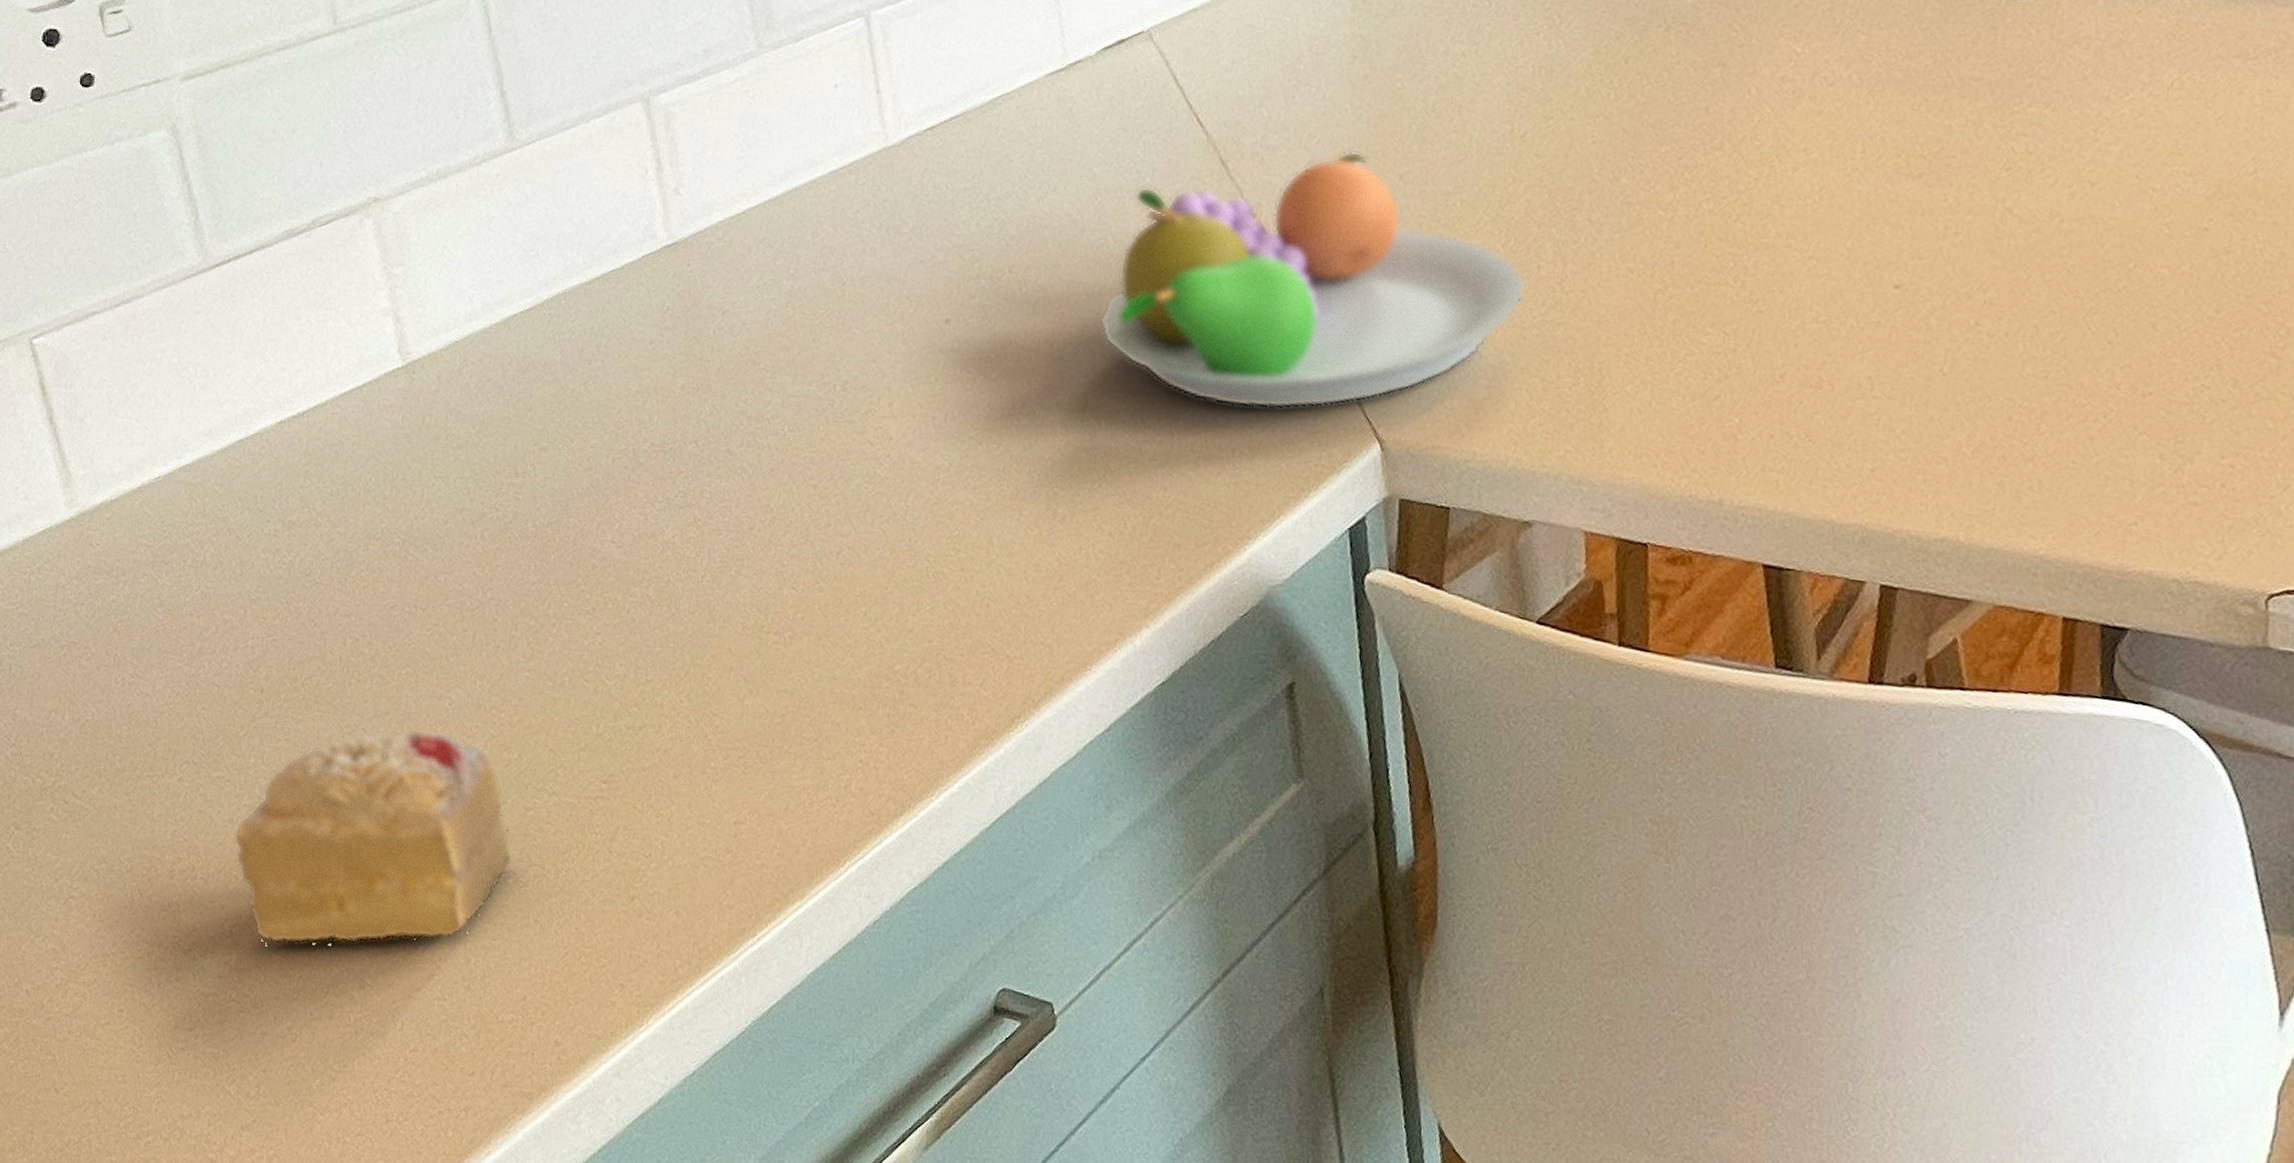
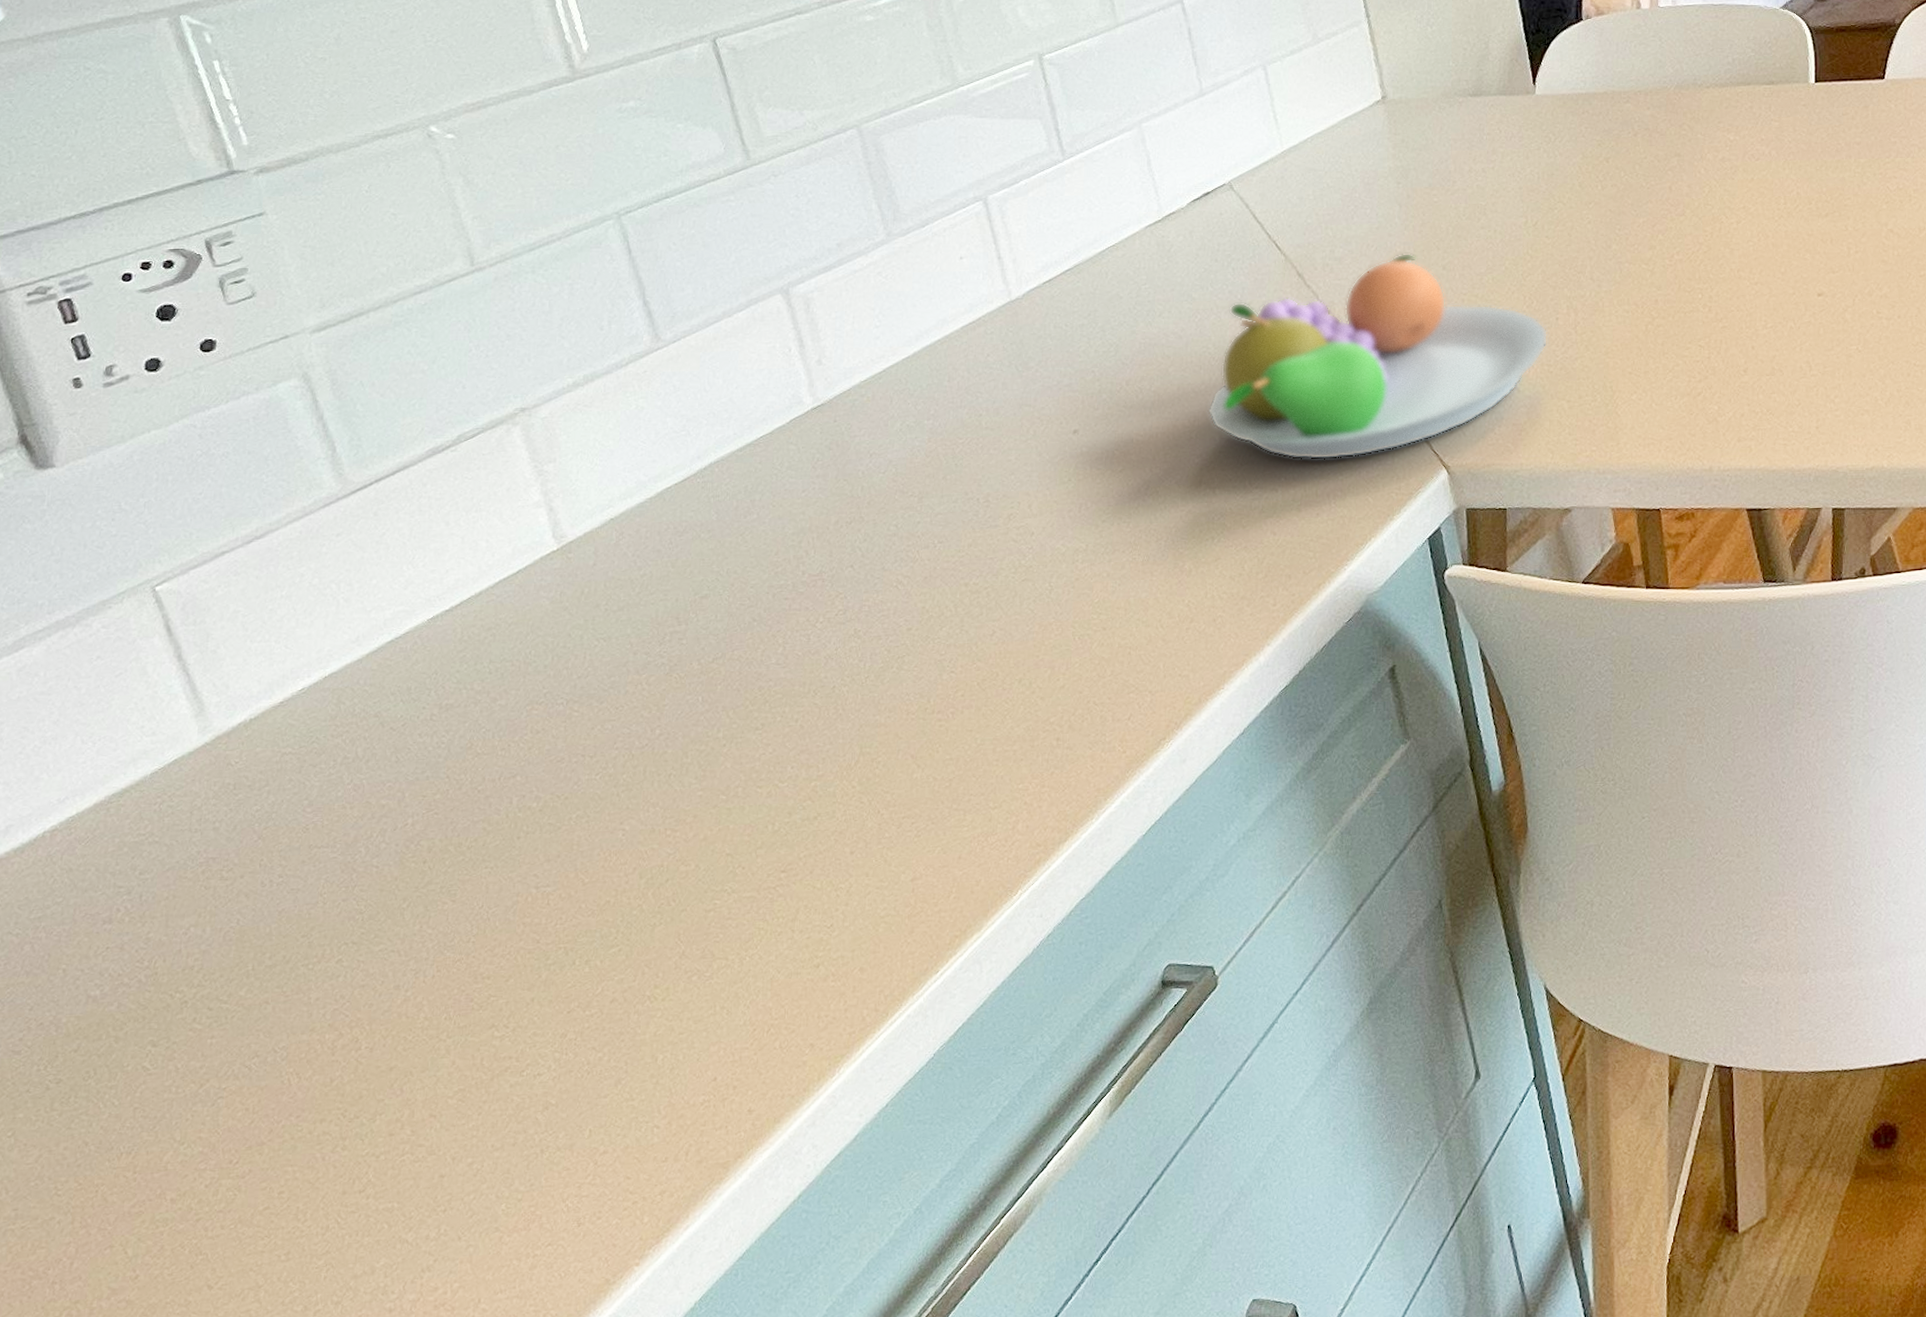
cake slice: present [233,729,513,946] -> none [400,860,696,1094]

